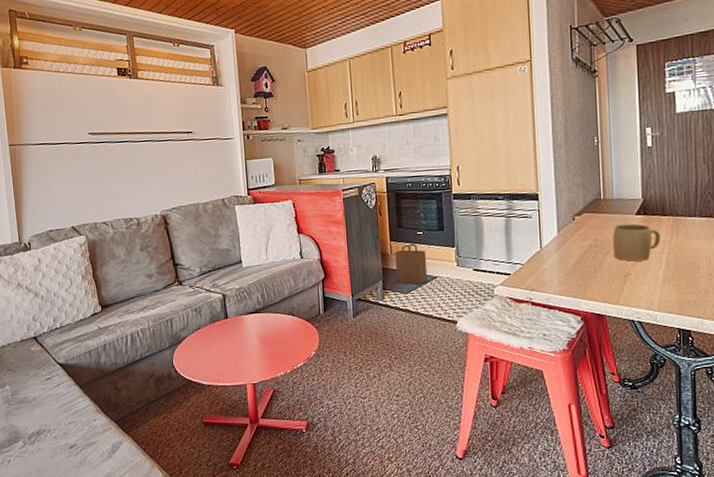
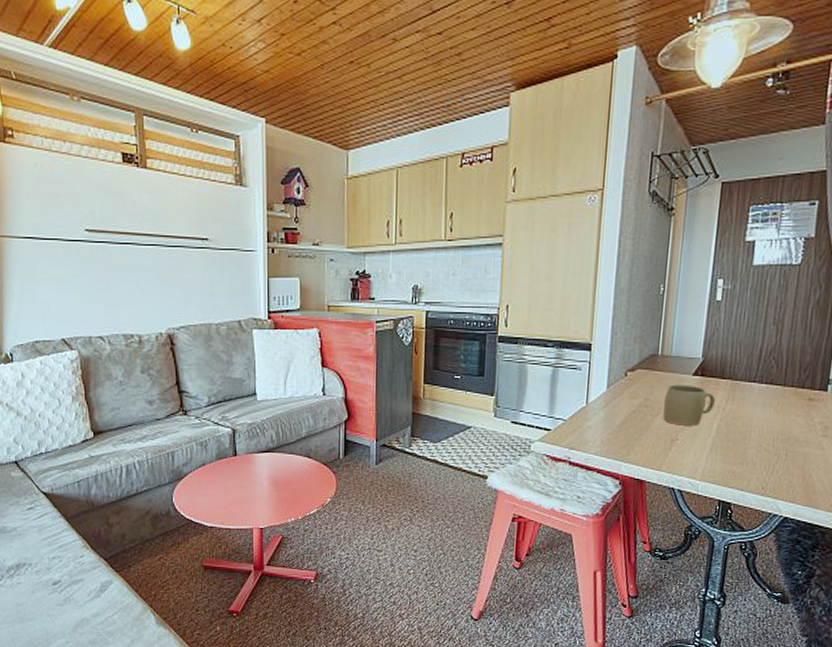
shopping bag: present [394,243,428,285] -> none [426,387,462,434]

